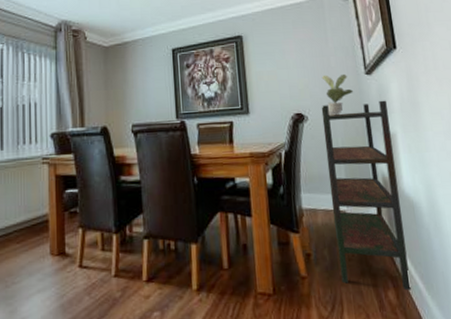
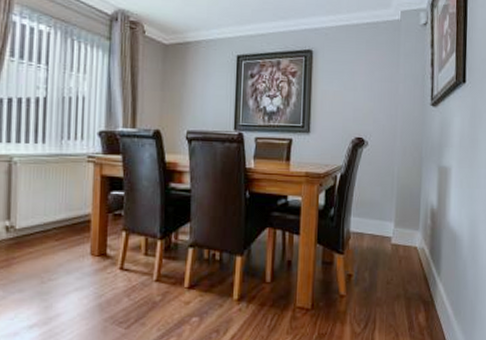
potted plant: present [321,73,354,116] -> none [387,101,417,144]
bookshelf: present [321,100,411,291] -> none [377,132,447,315]

